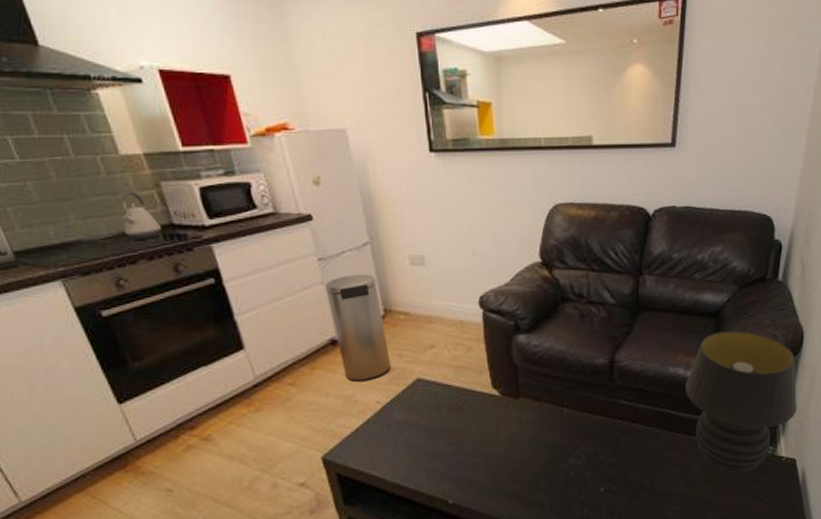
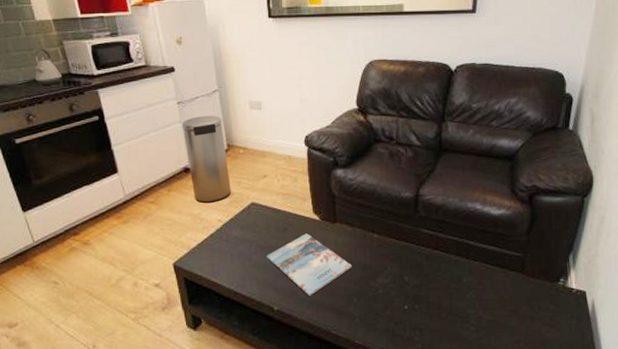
magazine: none [438,412,540,485] -> present [267,233,353,296]
table lamp: present [685,331,797,473] -> none [482,173,587,300]

